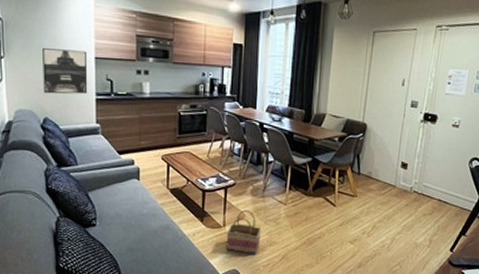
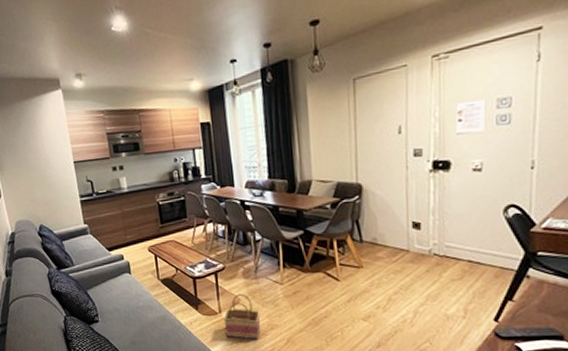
wall art: present [42,48,88,95] -> none [29,157,73,203]

